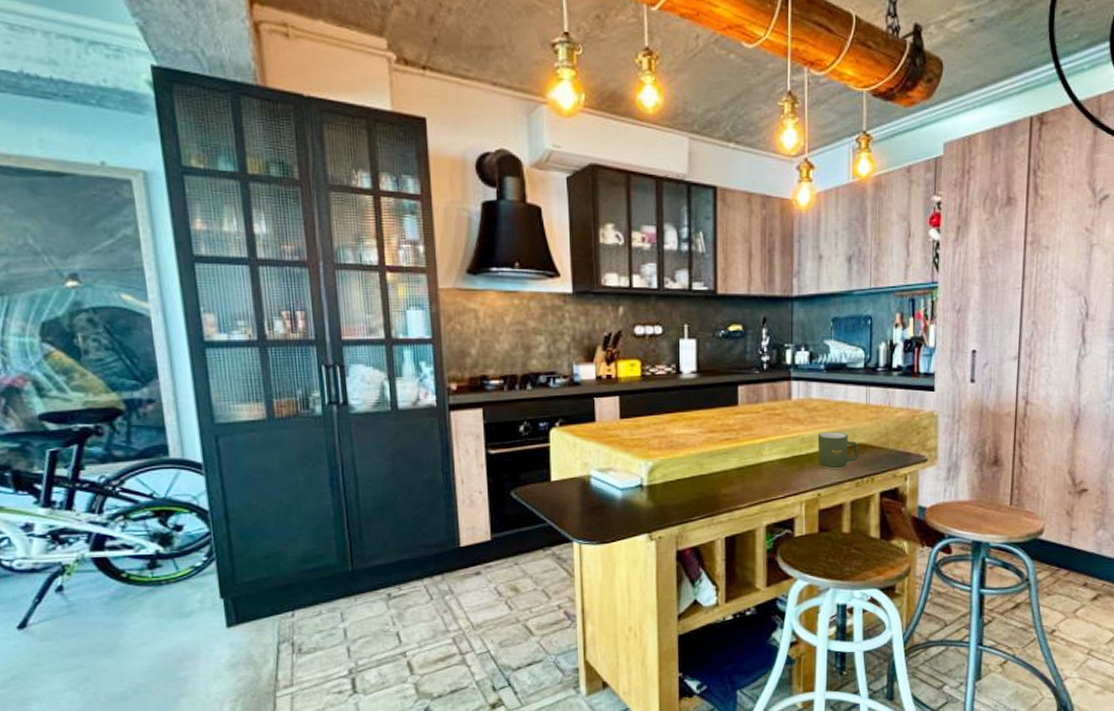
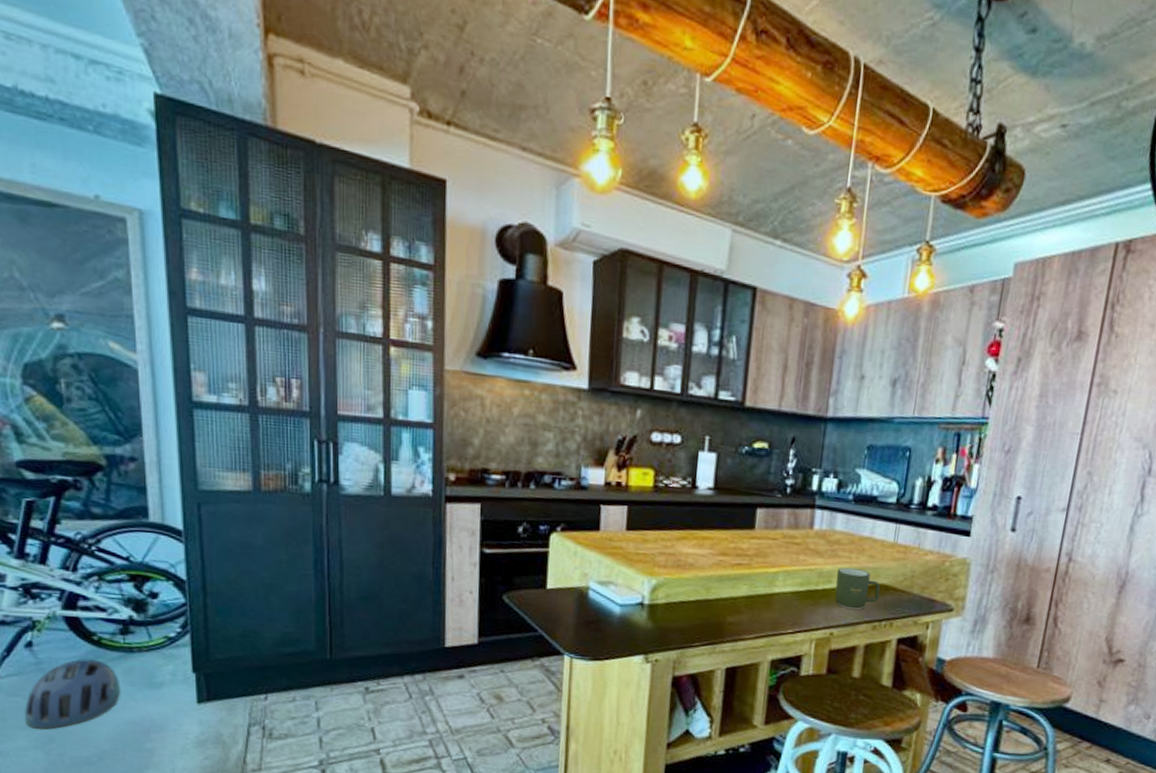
bicycle helmet: none [58,596,152,670] -> present [25,658,121,729]

